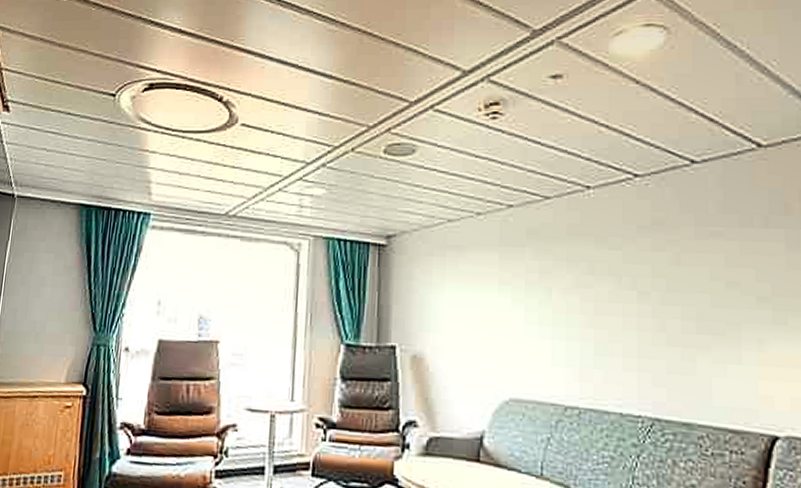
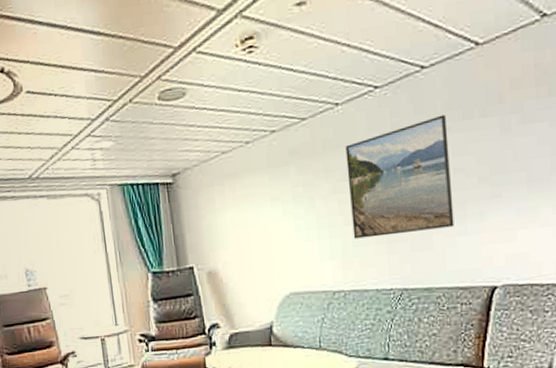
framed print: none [594,217,725,352] -> present [345,114,454,239]

